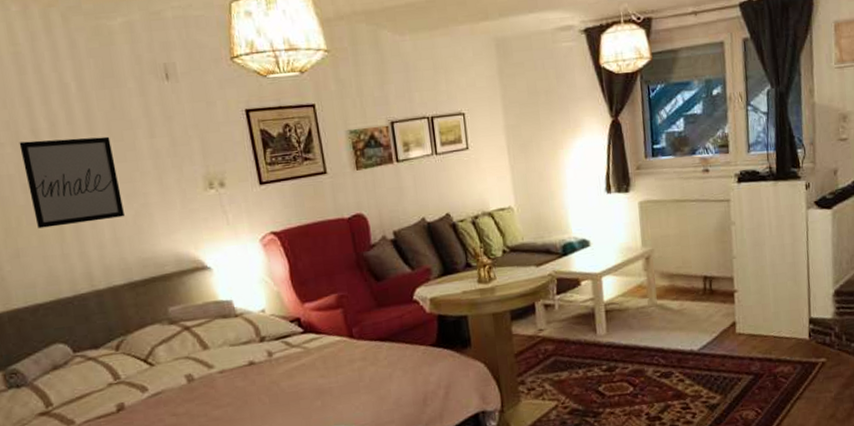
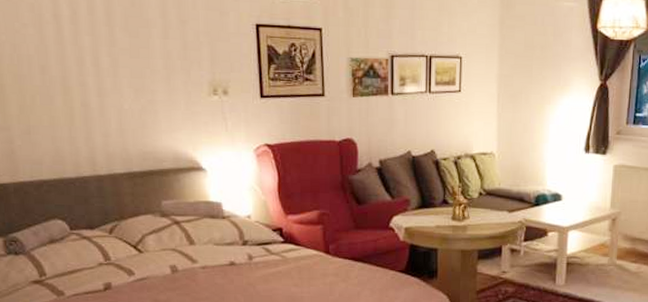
wall art: present [19,136,124,229] -> none [41,25,131,110]

